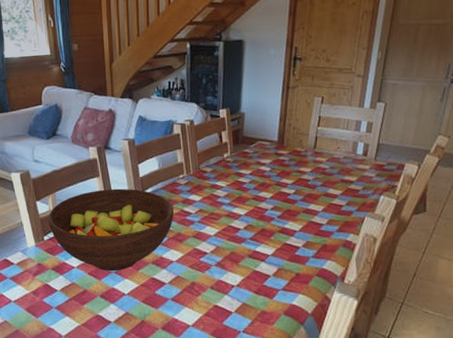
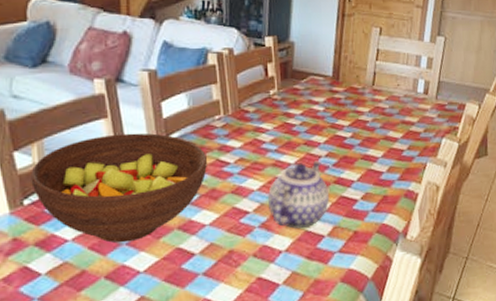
teapot: none [222,213,275,269] -> present [267,160,330,230]

